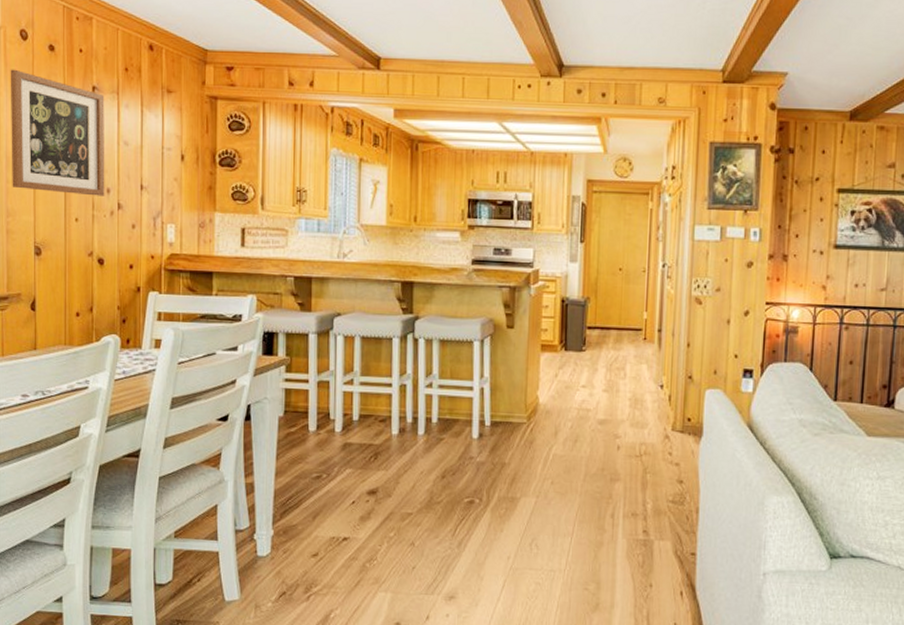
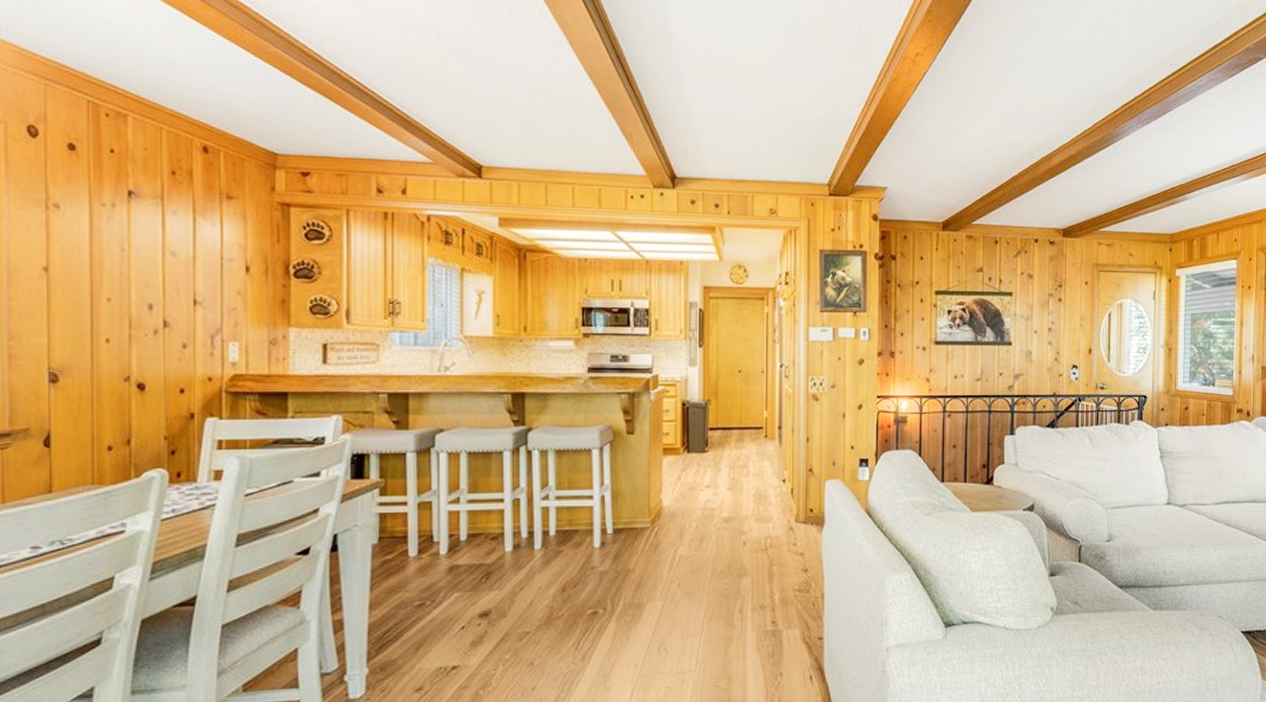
wall art: present [10,69,105,196] -> none [13,170,146,313]

